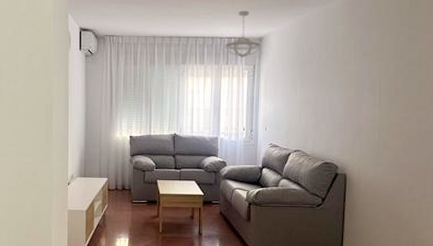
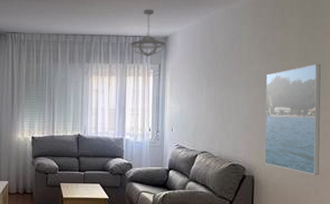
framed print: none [357,63,417,174] -> present [264,64,321,176]

